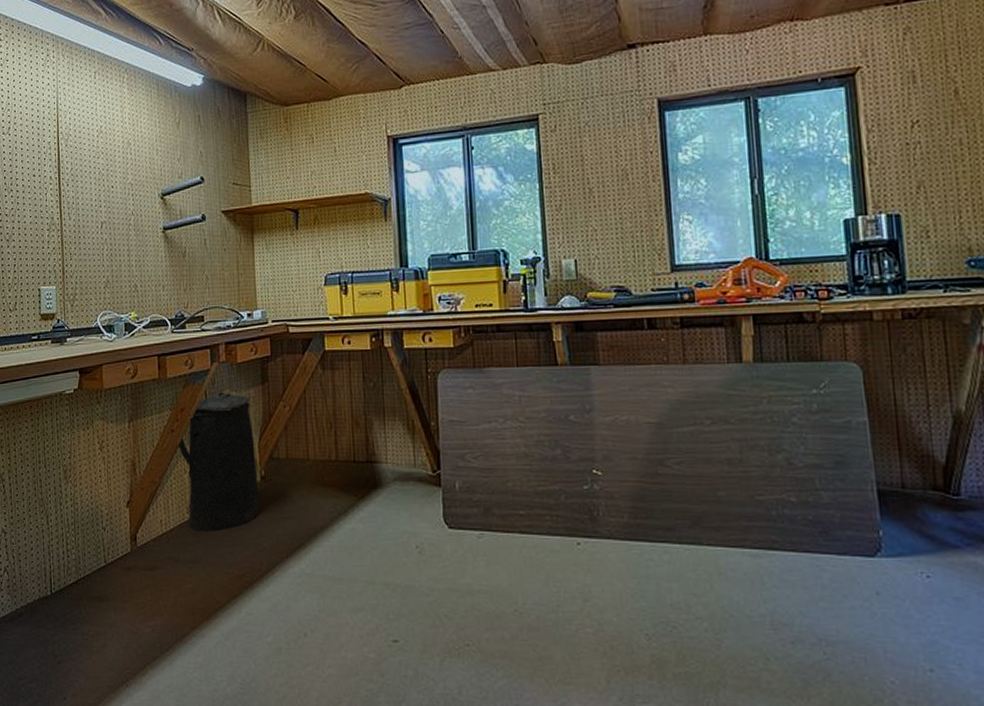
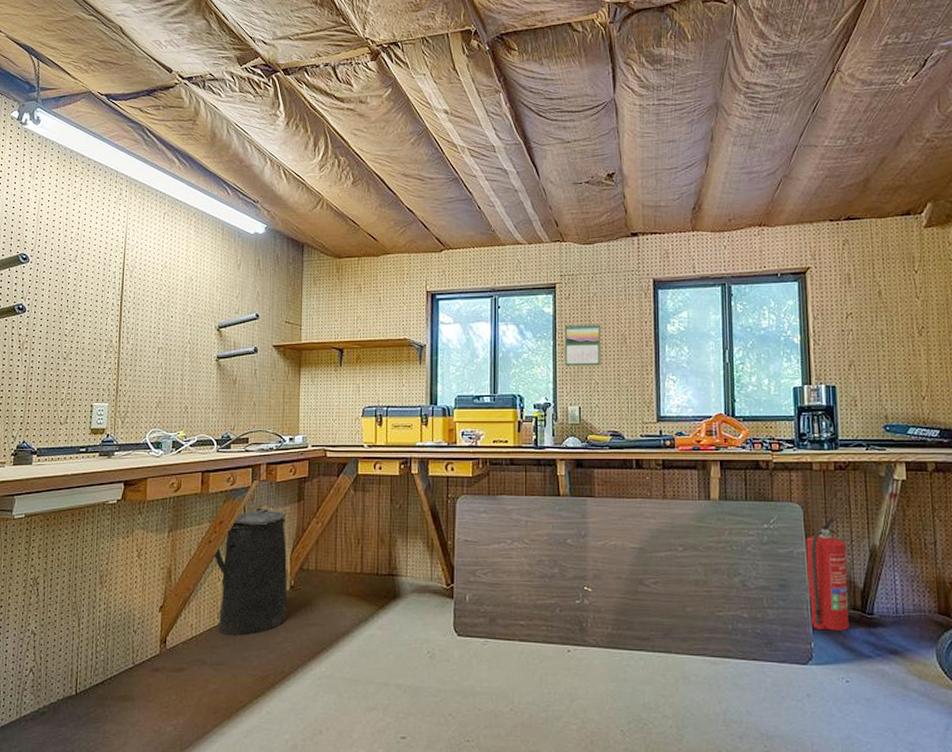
calendar: none [551,157,598,213] -> present [564,322,601,366]
fire extinguisher: none [867,379,930,516] -> present [806,518,850,631]

